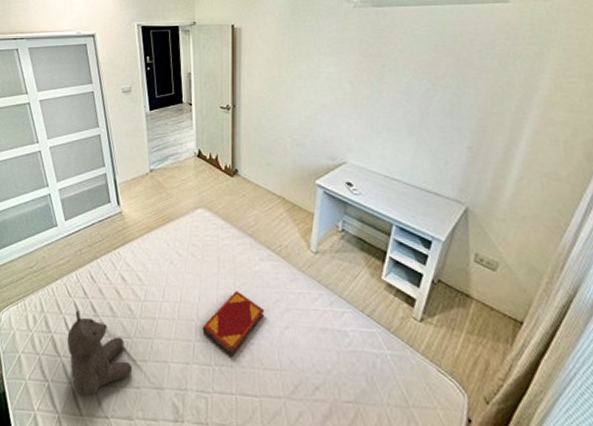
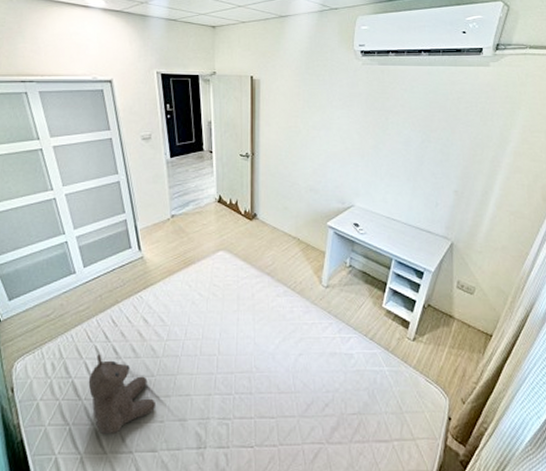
hardback book: present [202,290,265,357] -> none [223,324,281,385]

